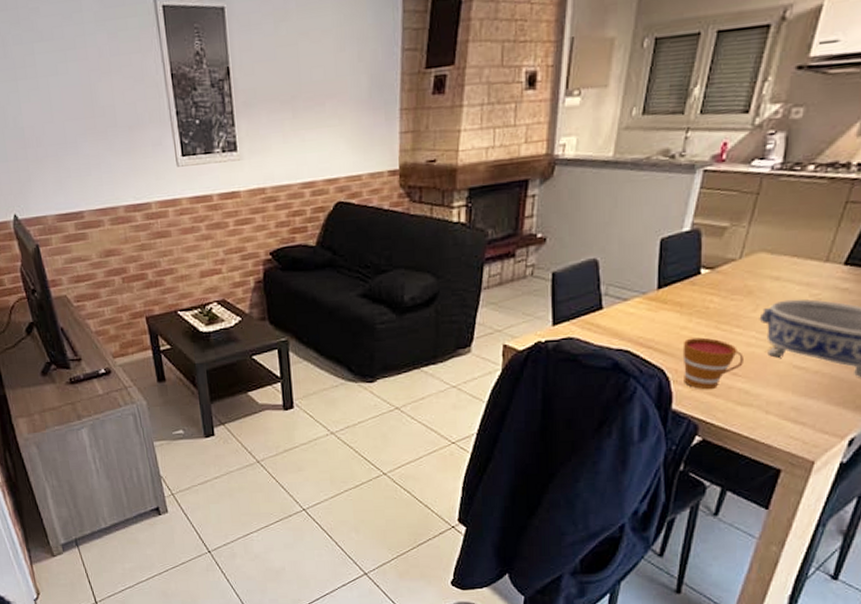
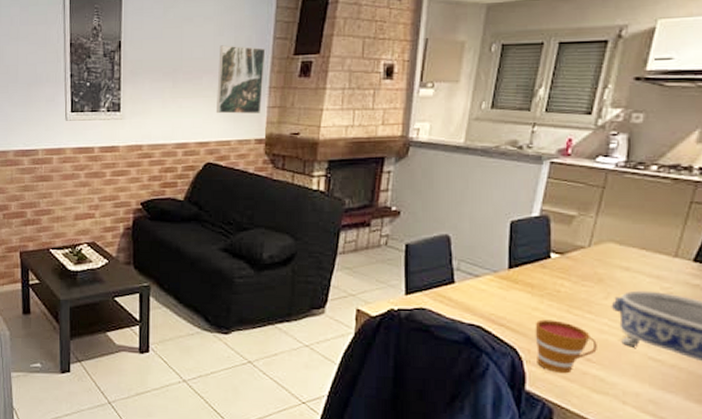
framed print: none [342,62,394,145] -> present [217,45,266,114]

